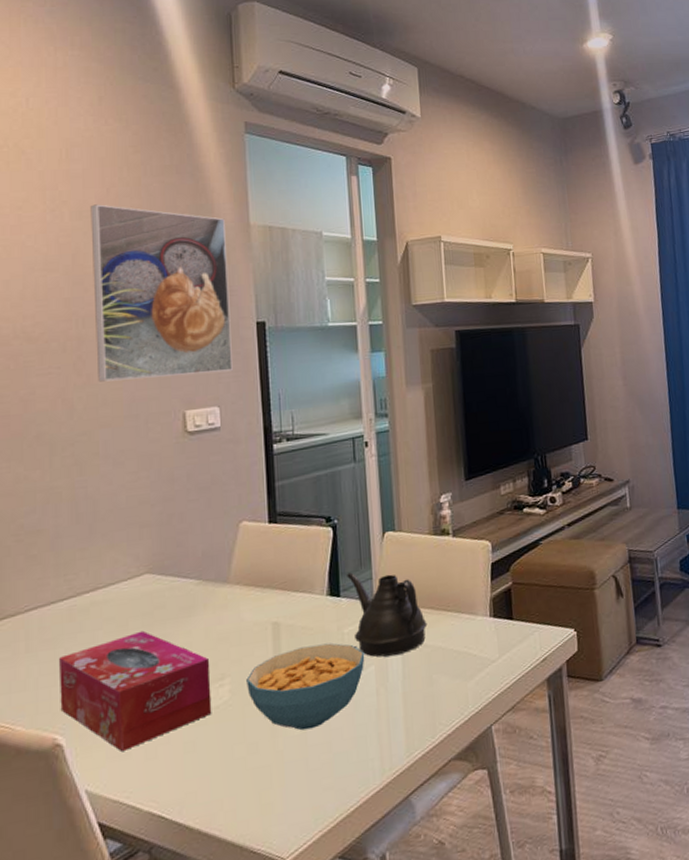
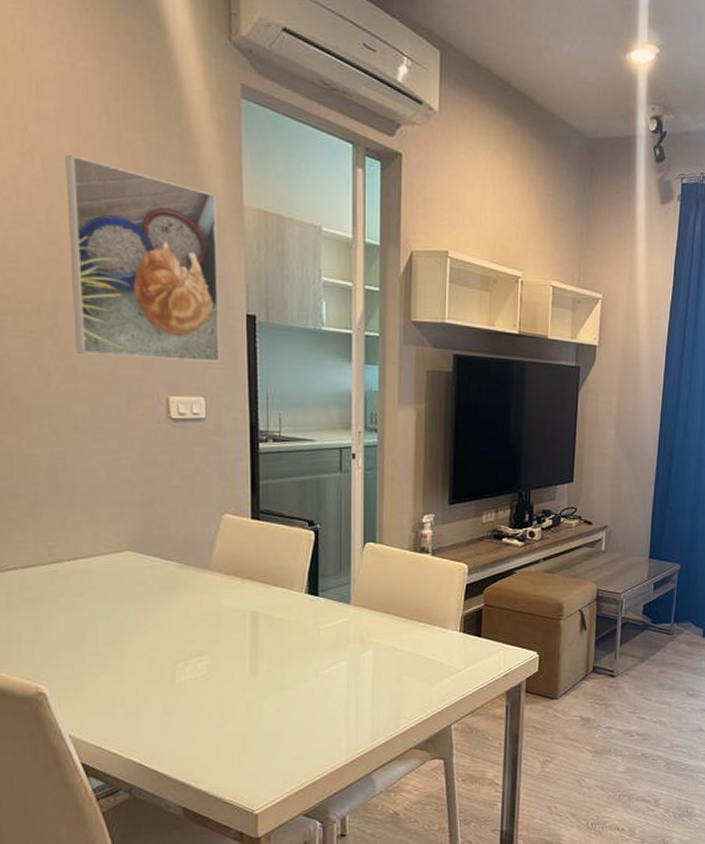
tissue box: present [58,630,212,753] -> none [40,602,190,707]
cereal bowl: present [246,643,365,731] -> none [224,636,339,708]
teapot: present [347,572,428,657] -> none [326,575,400,654]

